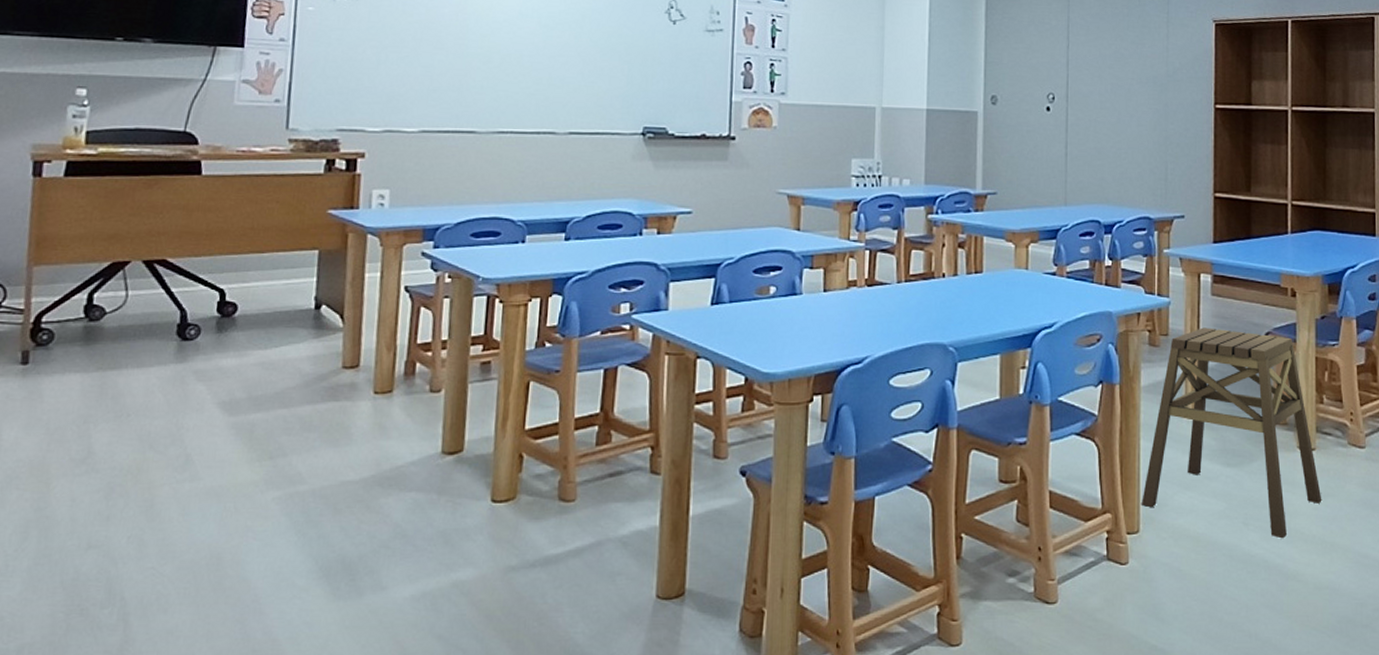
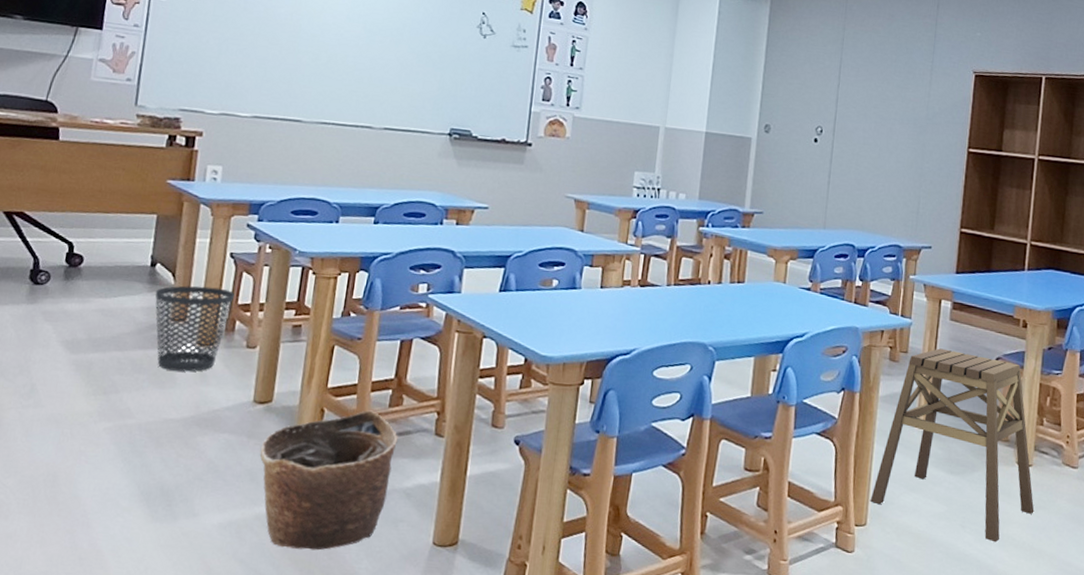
wastebasket: none [321,326,412,425] -> present [155,285,234,372]
basket: none [452,451,609,617] -> present [259,410,398,551]

